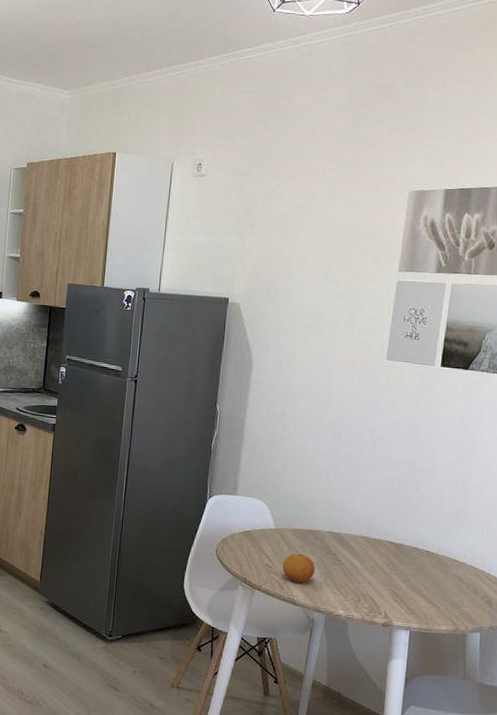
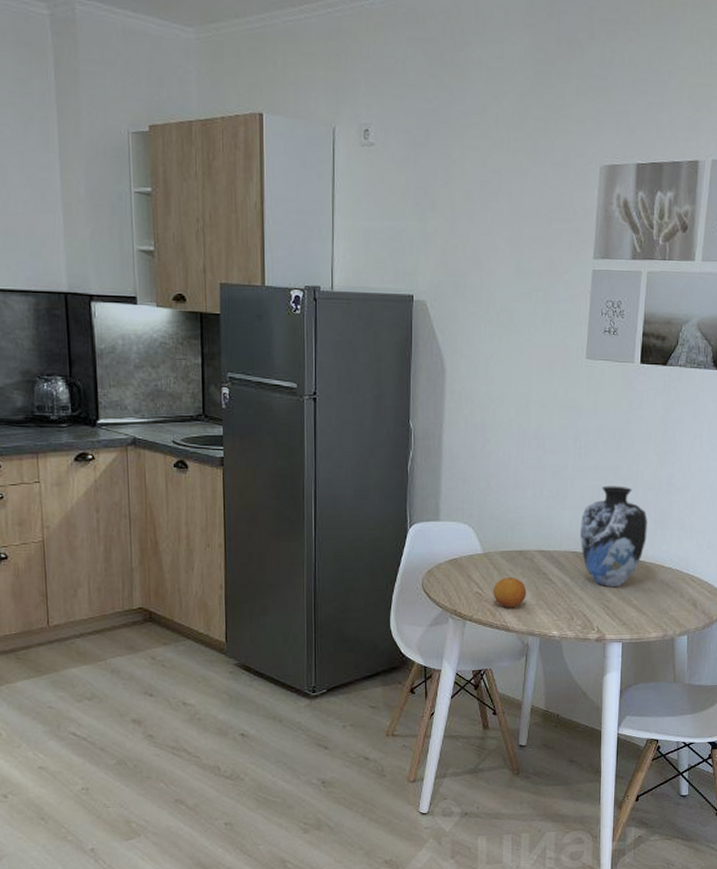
vase: none [371,477,442,576] -> present [580,486,647,588]

